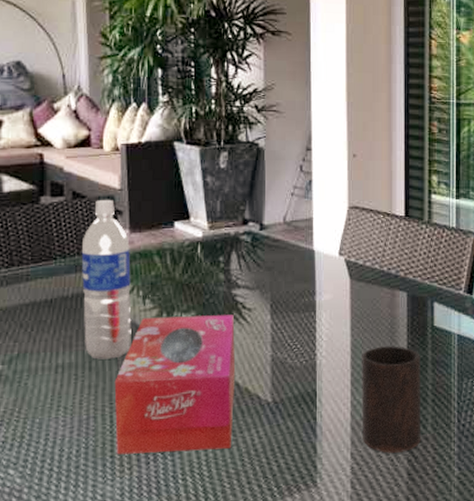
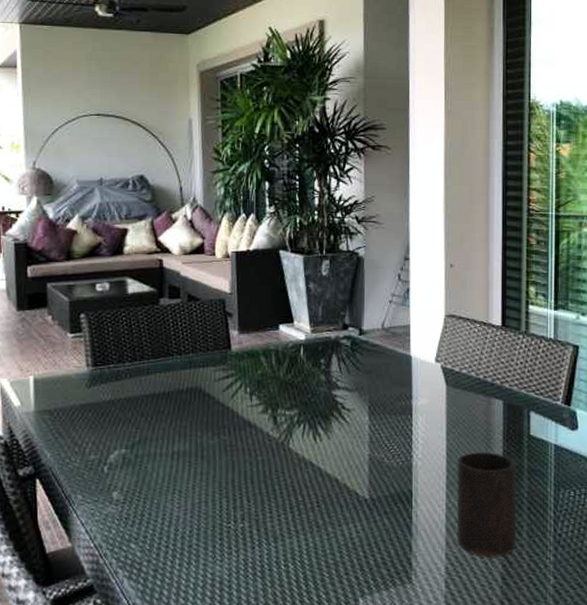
water bottle: present [81,200,132,360] -> none [195,303,240,449]
tissue box: present [114,315,236,455] -> none [223,413,335,540]

